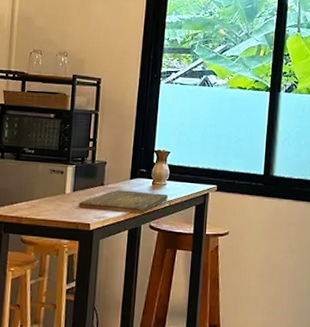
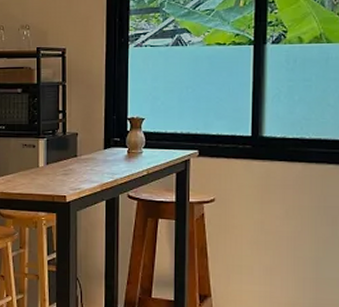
cutting board: present [79,190,168,213] -> none [53,160,145,183]

